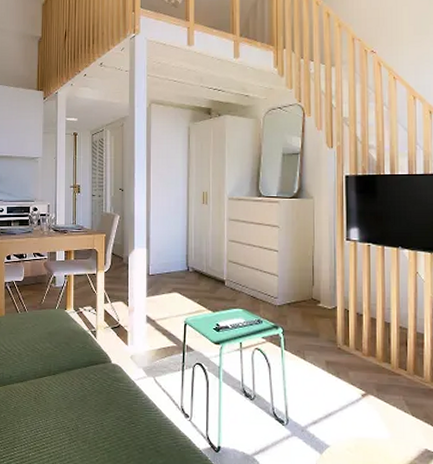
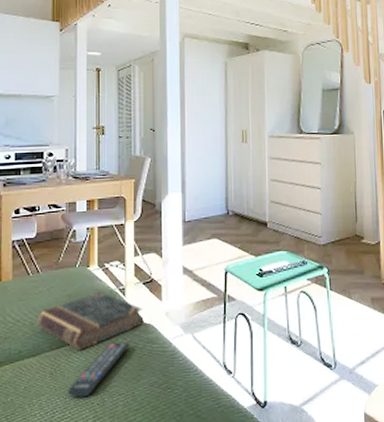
book: none [24,332,111,381] -> present [37,291,143,350]
remote control: none [48,377,100,422] -> present [68,341,130,398]

